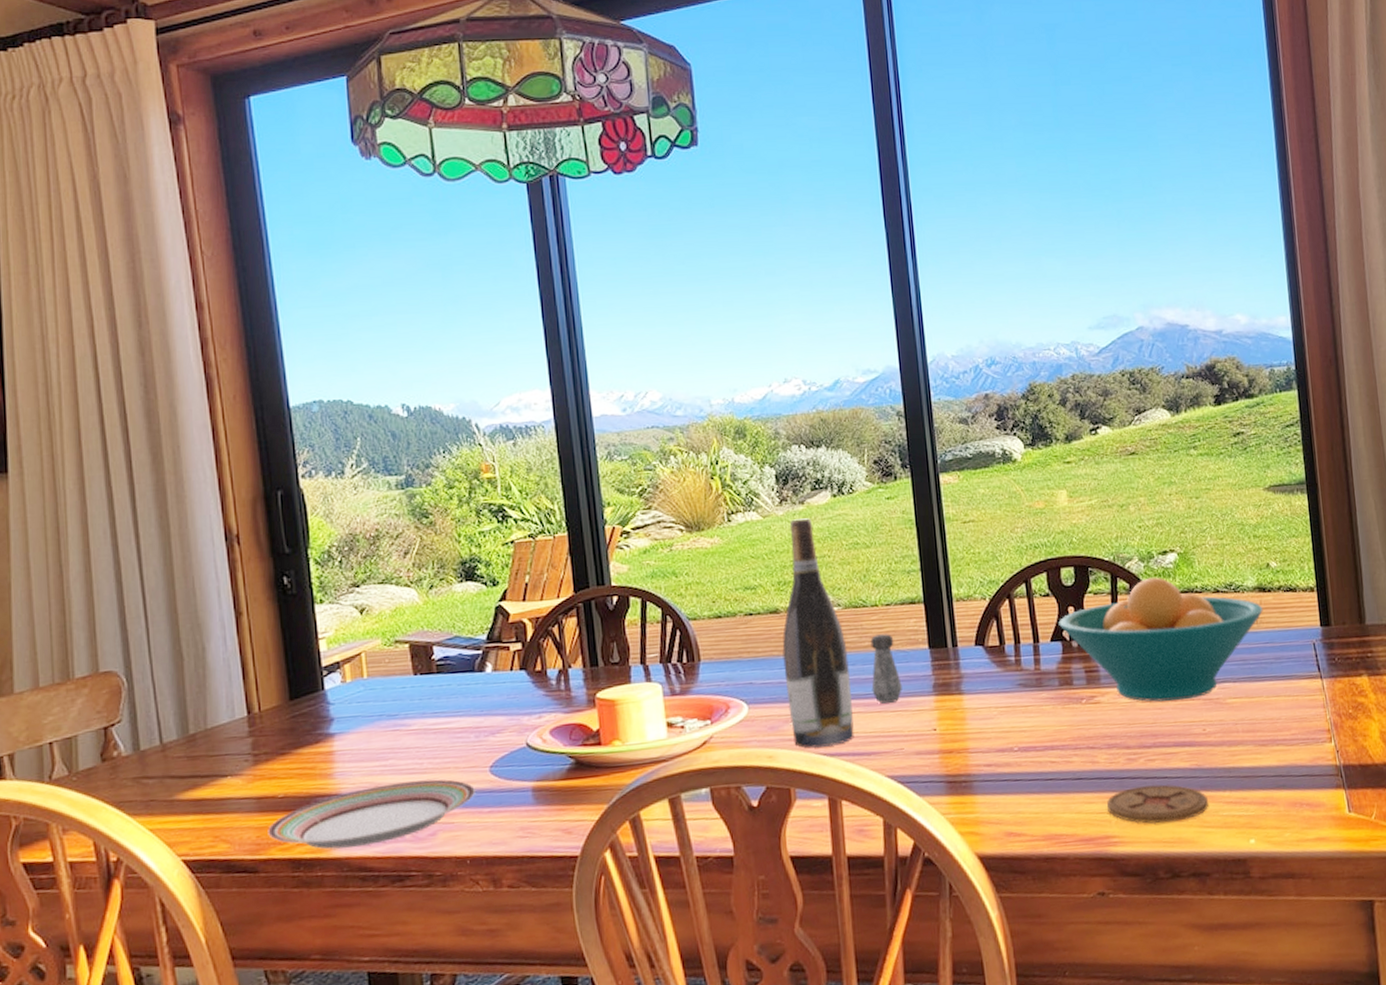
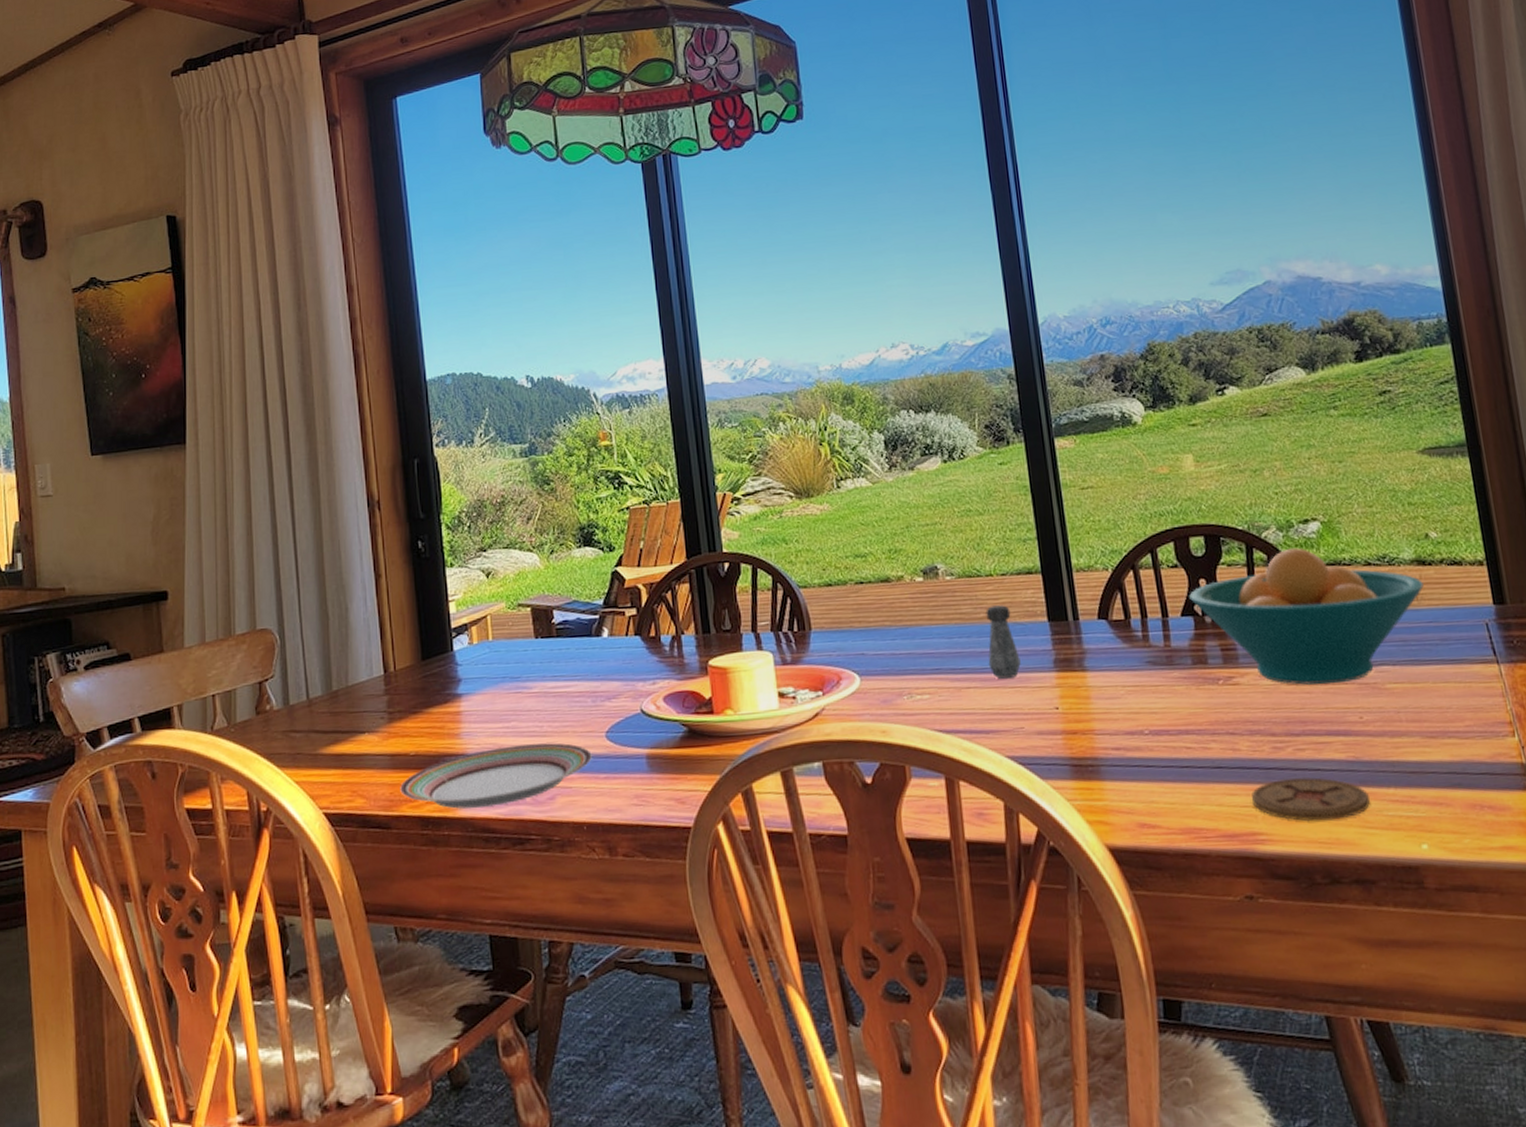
wine bottle: present [782,518,854,748] -> none [894,484,971,724]

